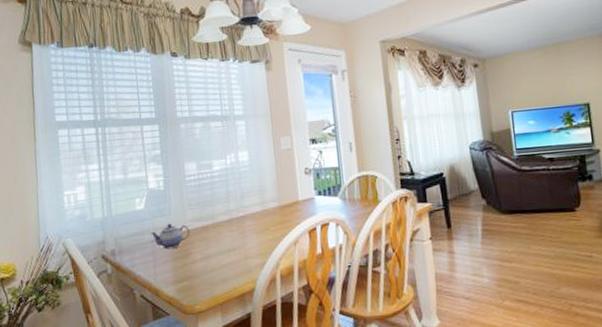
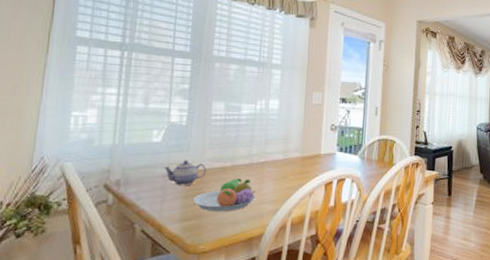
fruit bowl: none [182,235,241,271] -> present [193,178,256,212]

